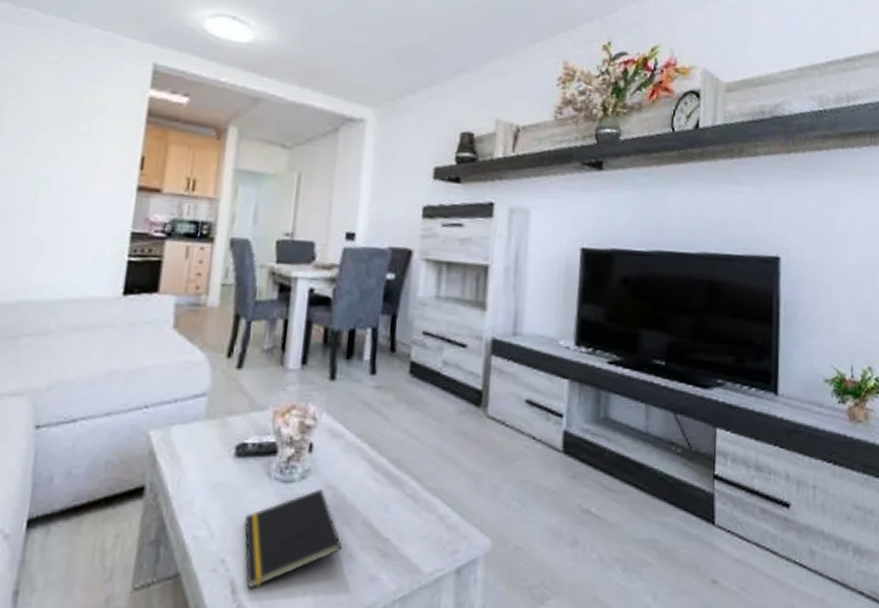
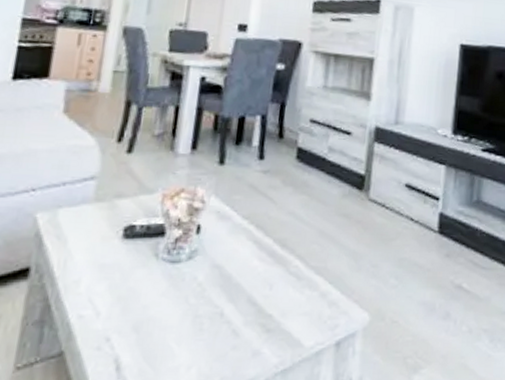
notepad: present [244,489,342,589] -> none [130,269,227,366]

